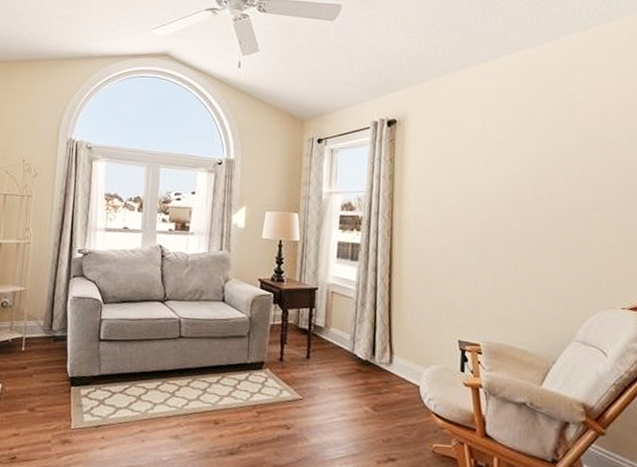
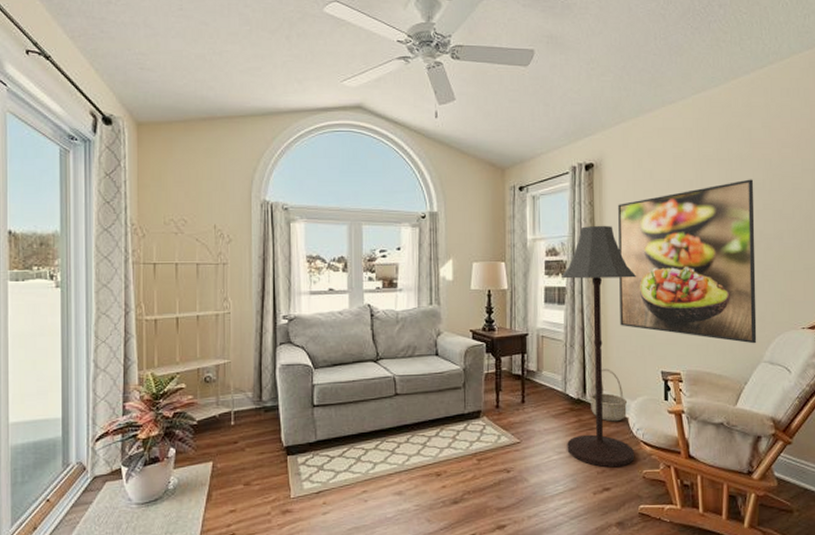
floor lamp: none [351,182,437,438] -> present [560,225,637,468]
basket: none [378,331,420,389] -> present [589,368,628,422]
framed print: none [416,144,572,321] -> present [618,179,757,344]

